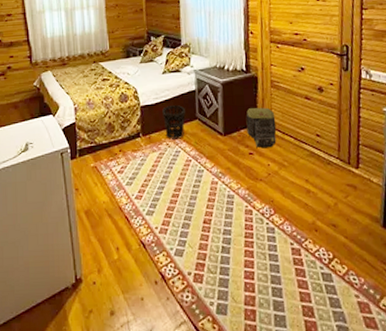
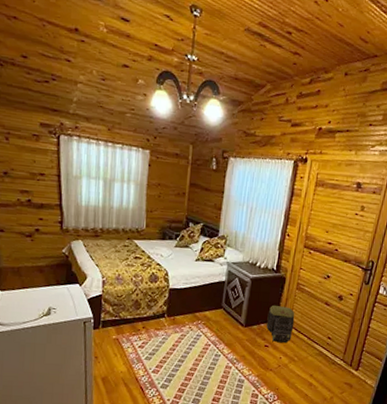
wastebasket: present [162,105,186,140] -> none [189,292,212,324]

